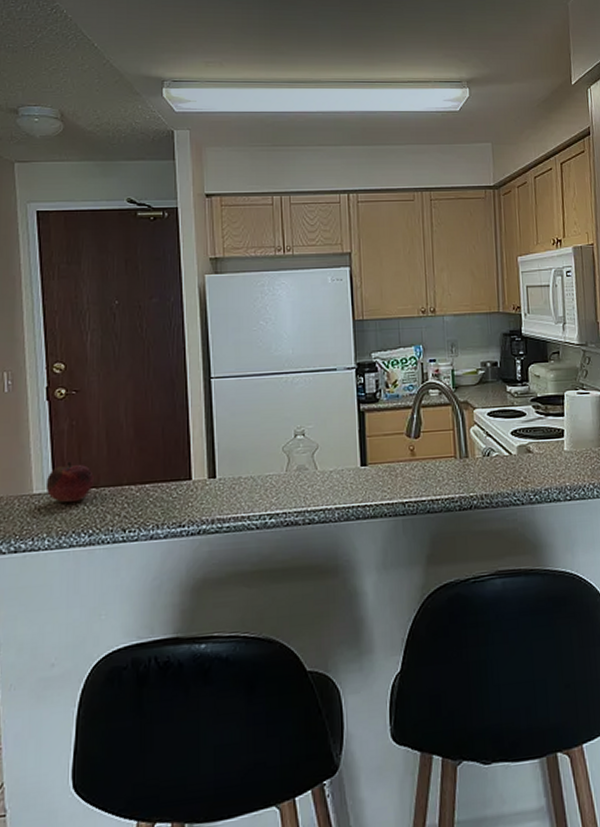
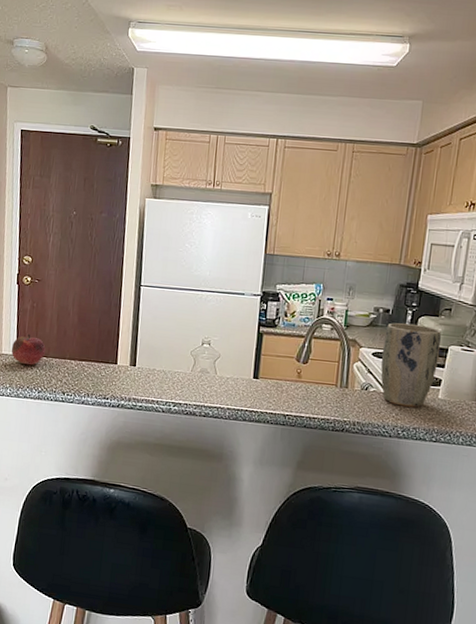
plant pot: none [497,373,557,467] -> present [380,322,442,408]

